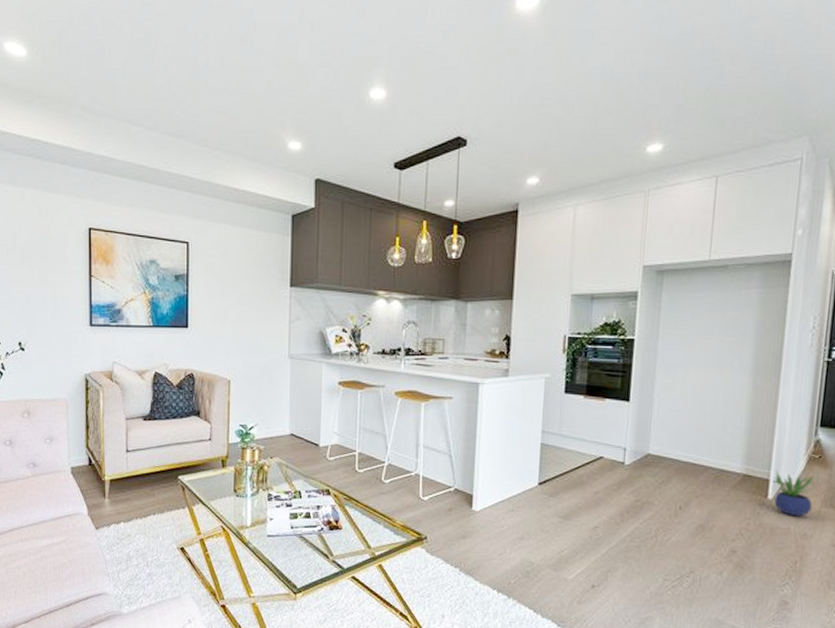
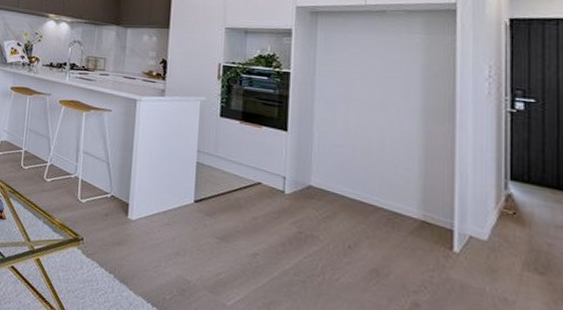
potted plant: present [772,470,813,517] -> none [457,221,510,278]

